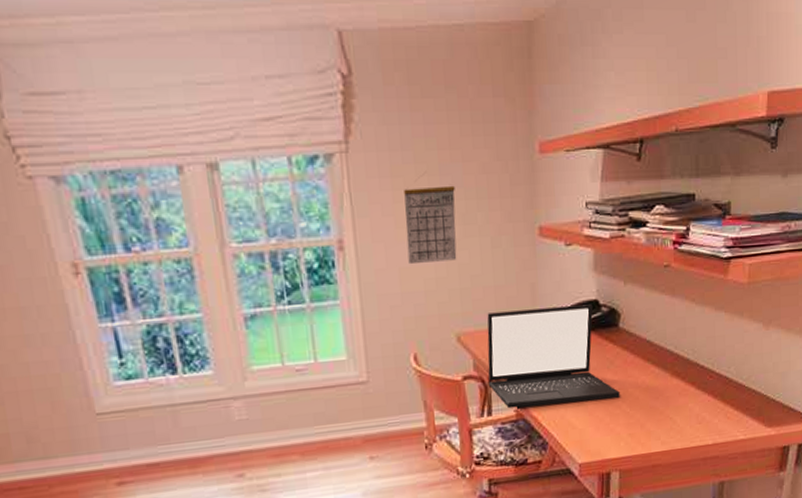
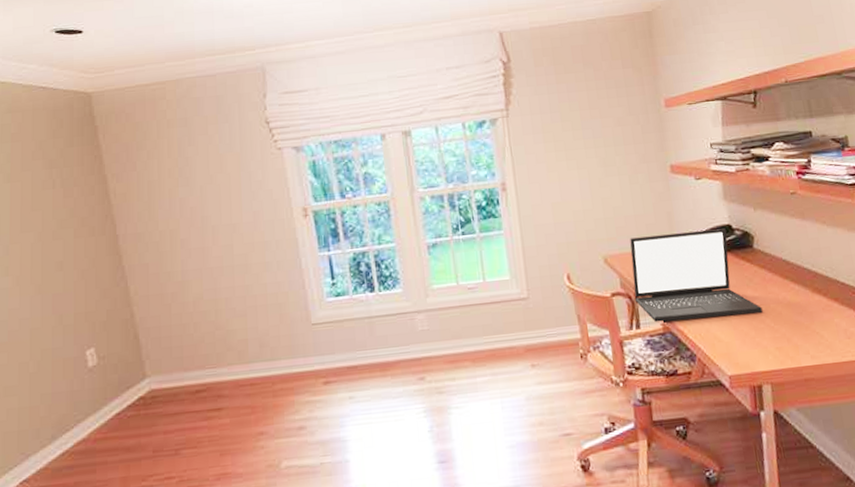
calendar: present [404,185,457,265] -> none [553,136,601,200]

